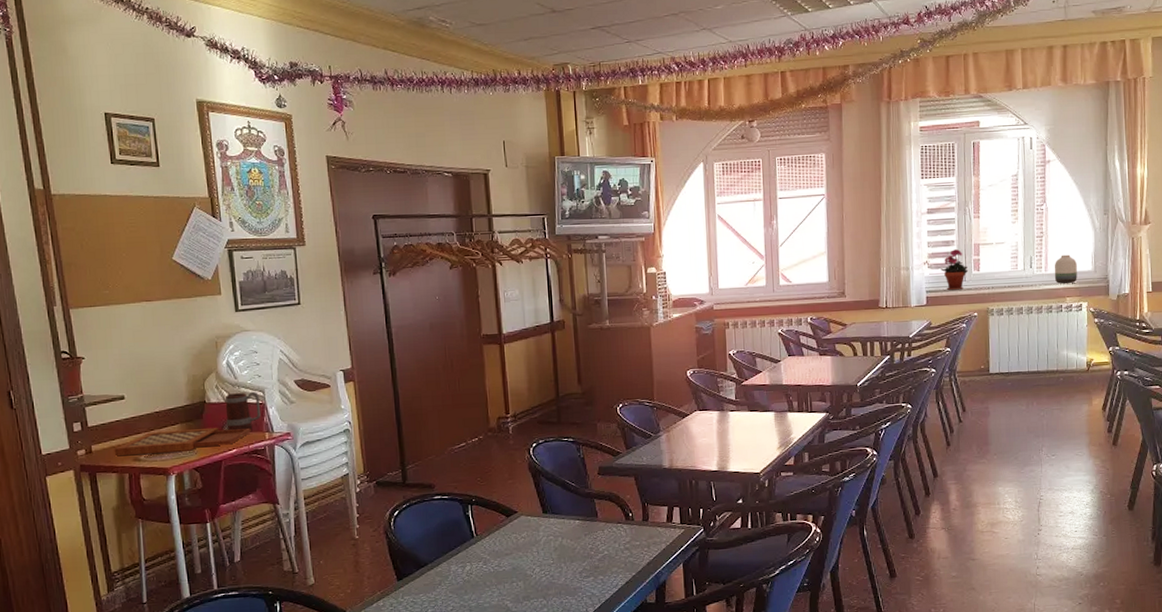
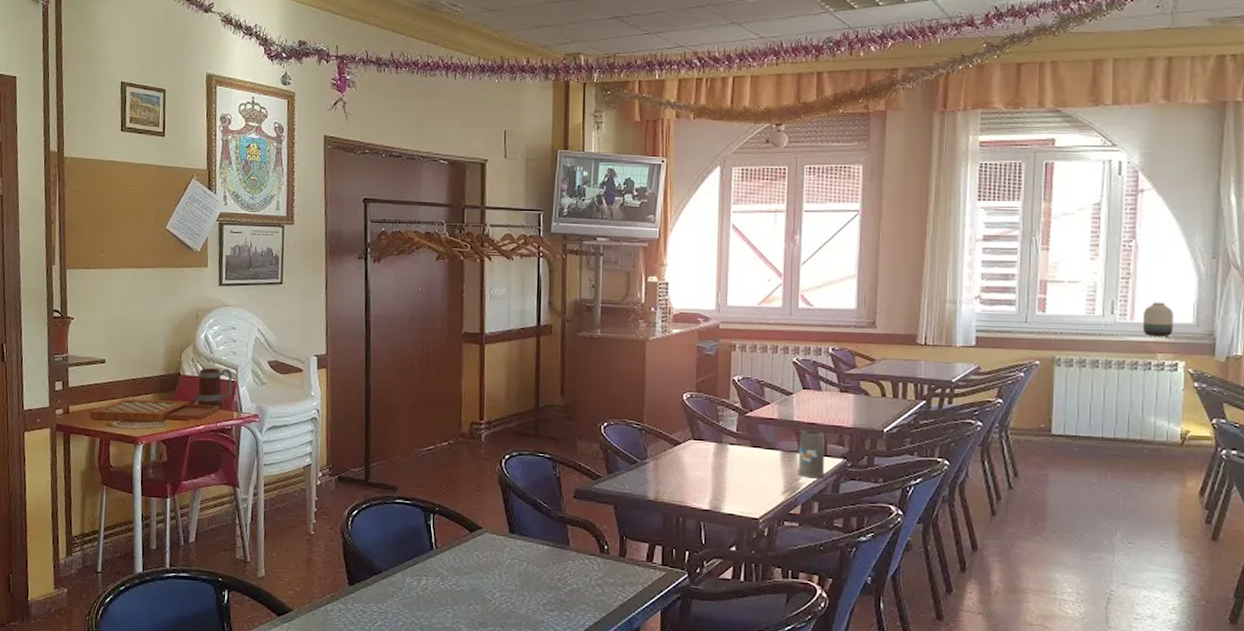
beer mug: none [788,390,812,433] -> present [798,429,826,479]
potted plant: present [941,248,968,291] -> none [996,283,1030,333]

